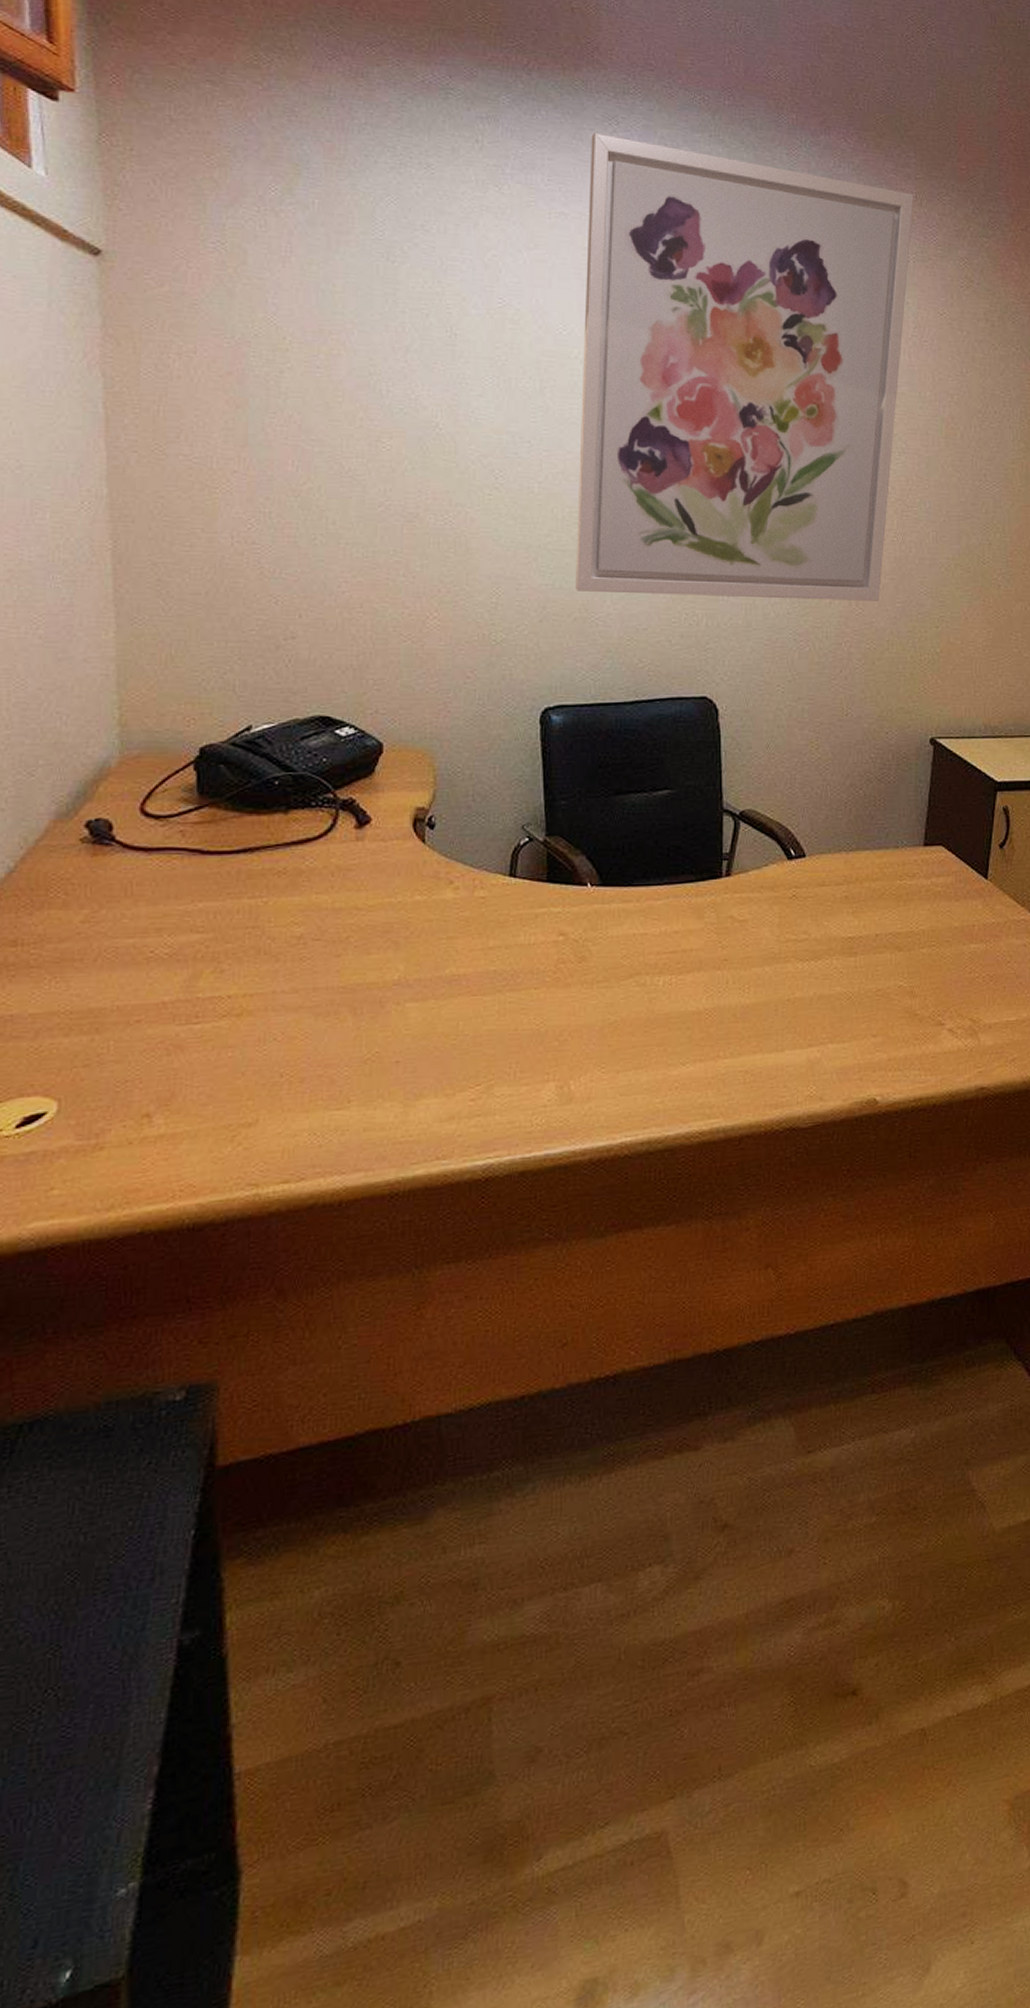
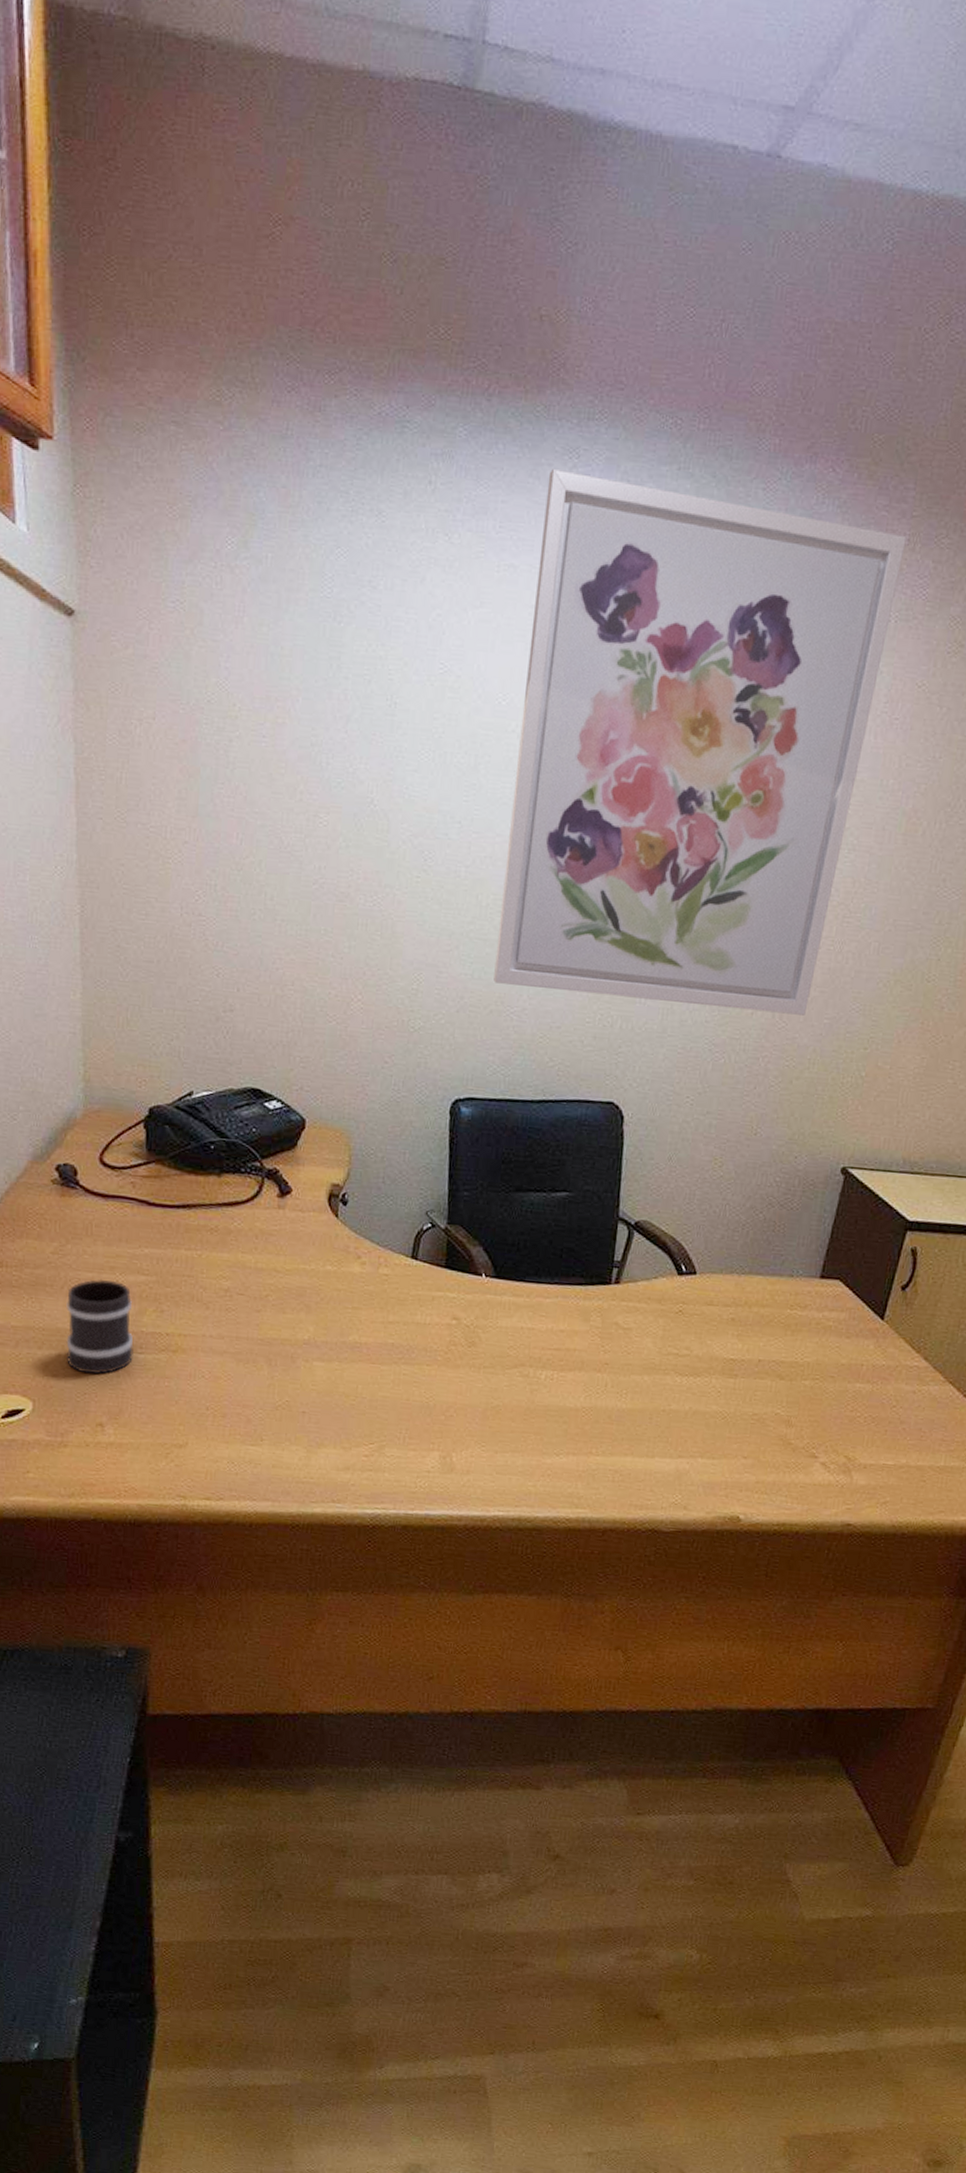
mug: none [101,944,187,1057] -> present [66,1279,134,1374]

